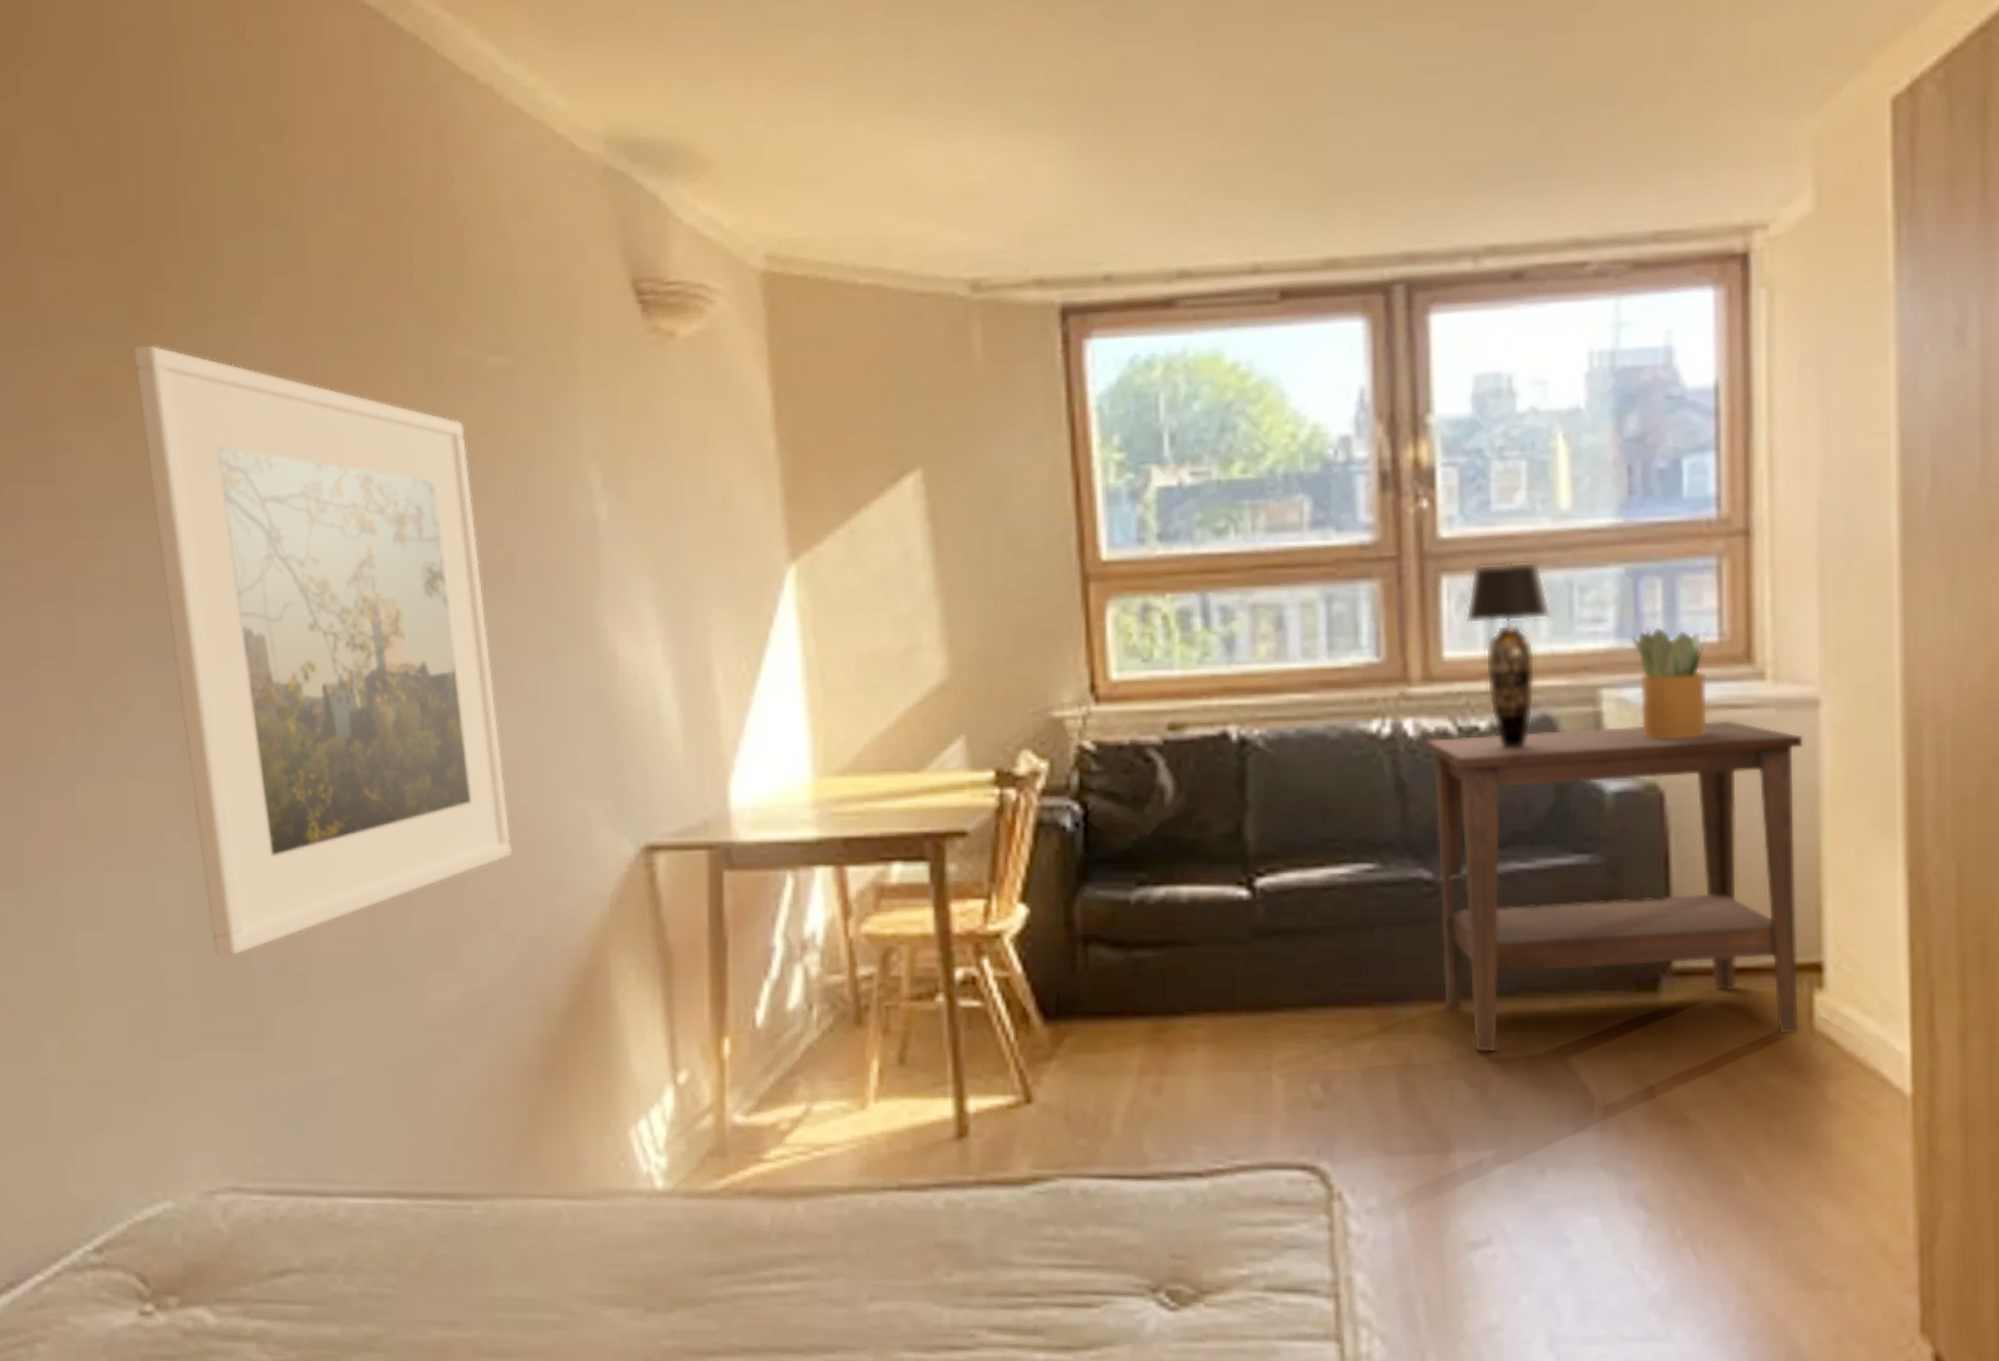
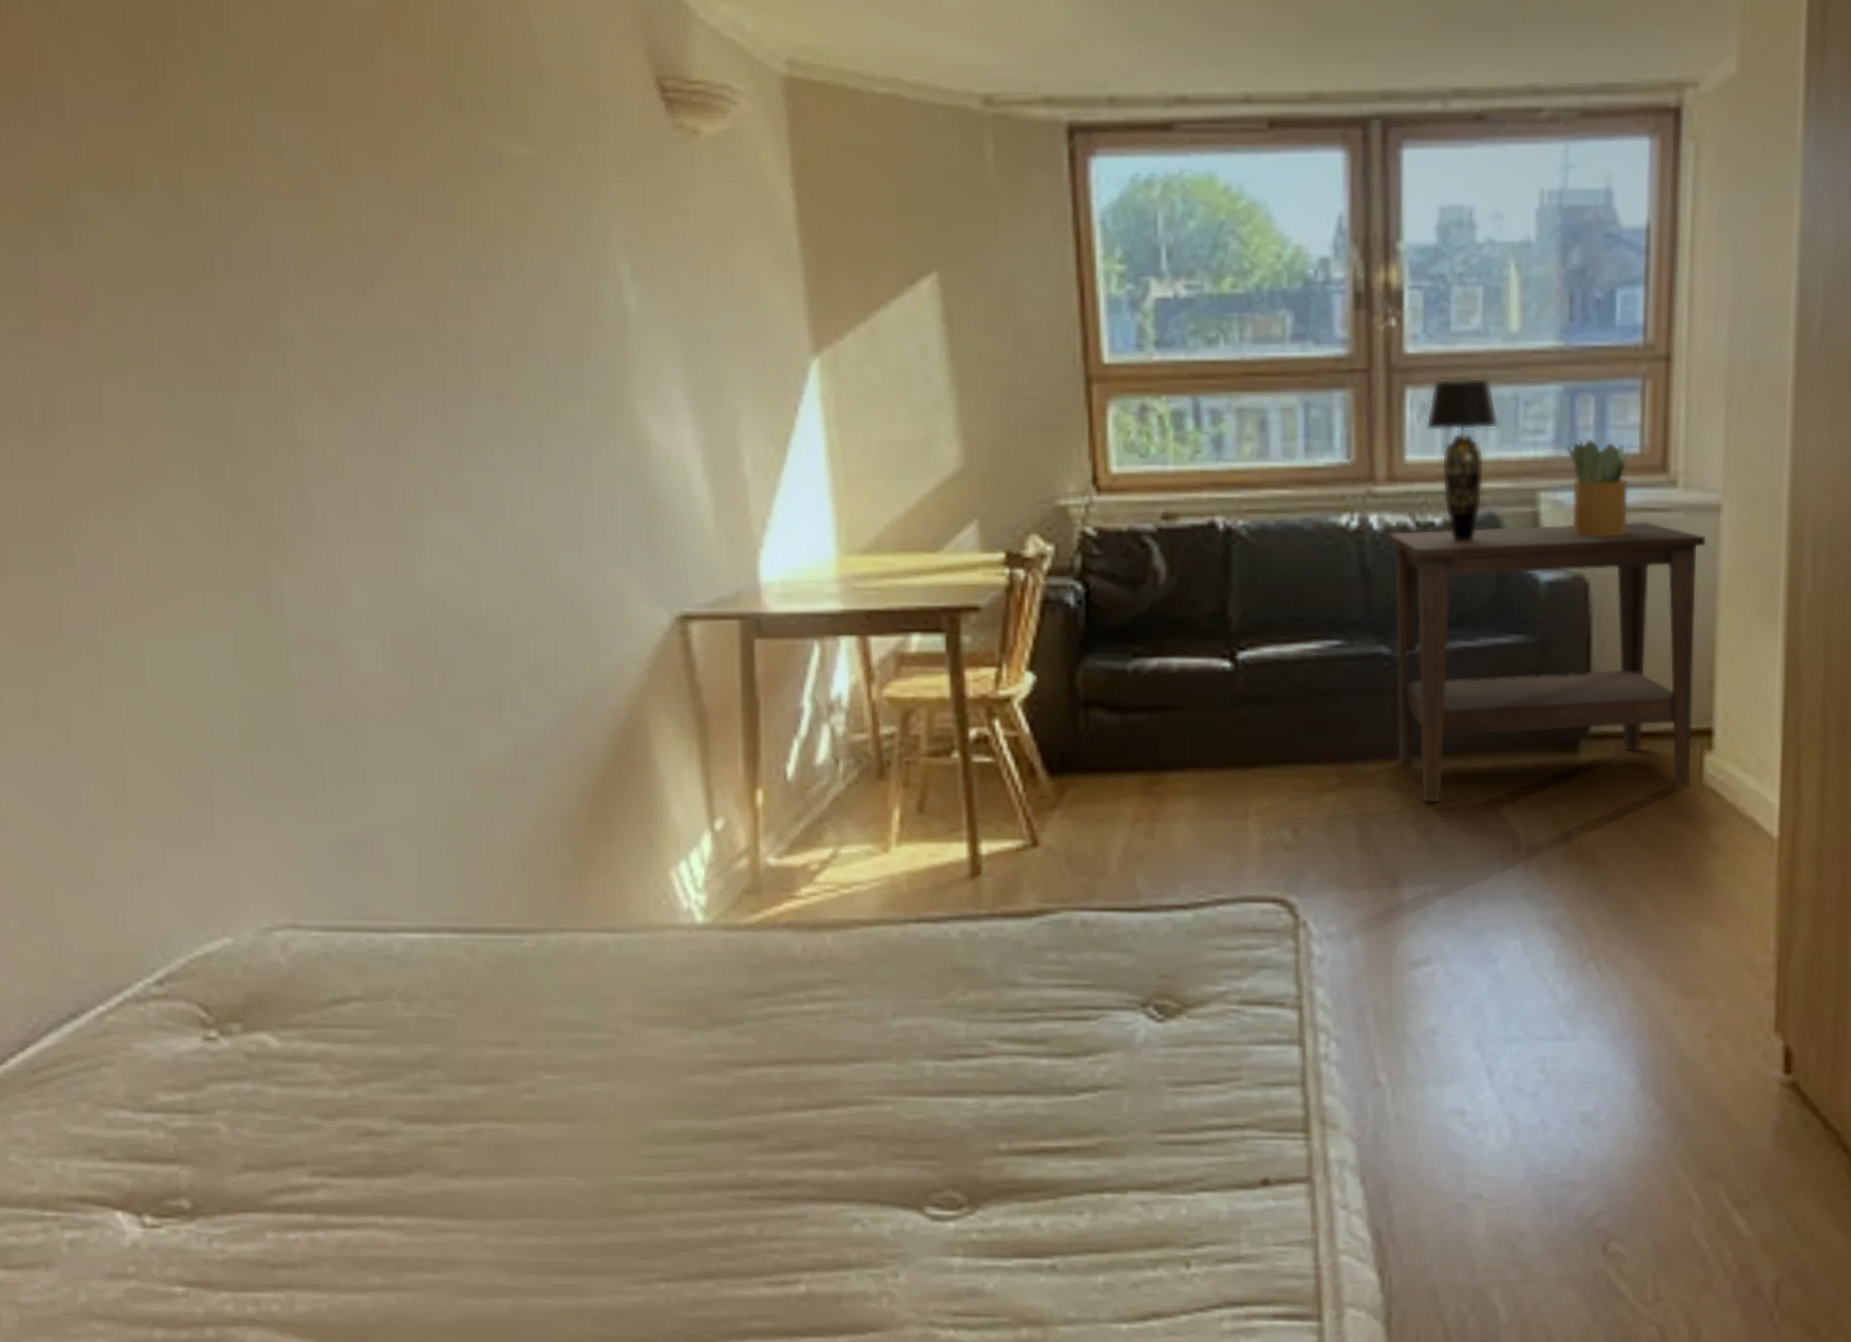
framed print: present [132,345,513,956] -> none [146,117,553,713]

